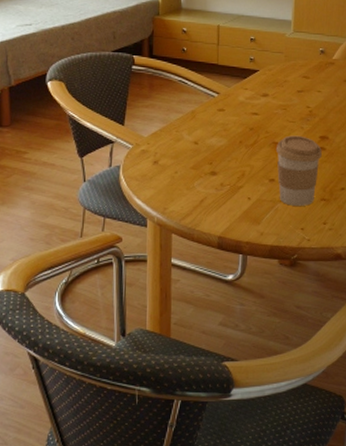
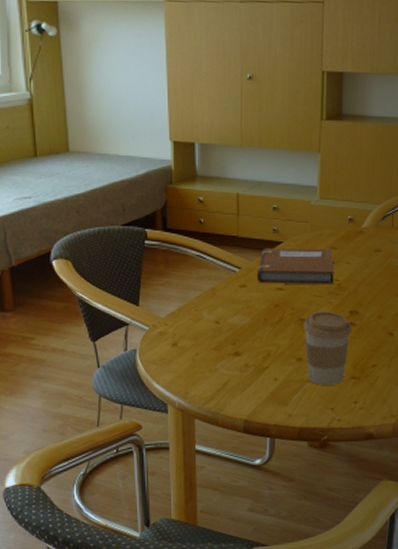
notebook: none [233,76,306,112] -> present [256,248,335,285]

